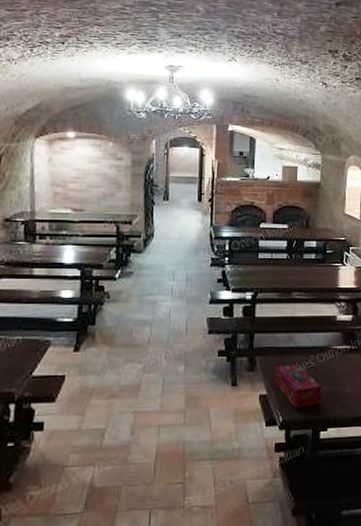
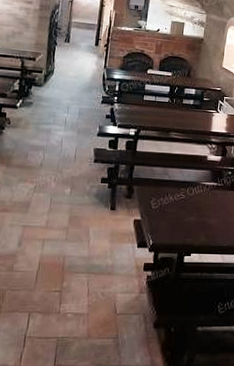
tissue box: present [275,364,322,409] -> none [149,195,189,234]

